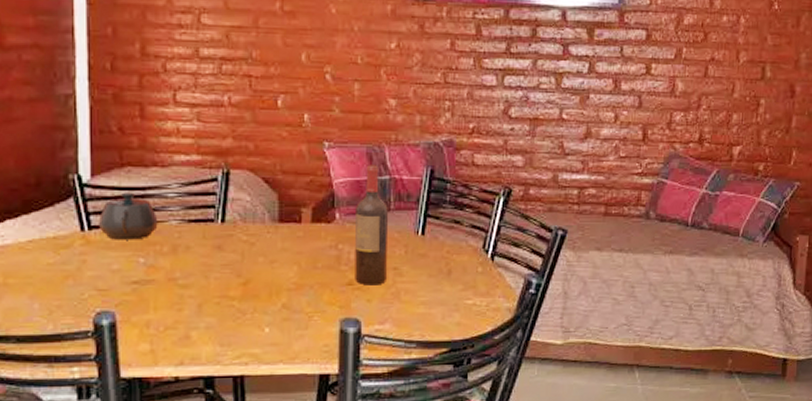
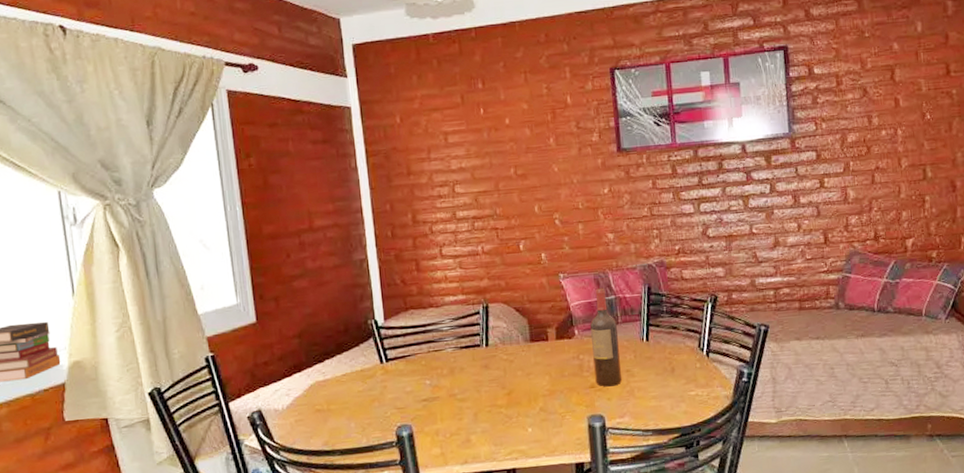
teapot: present [99,192,158,240] -> none [393,329,438,368]

